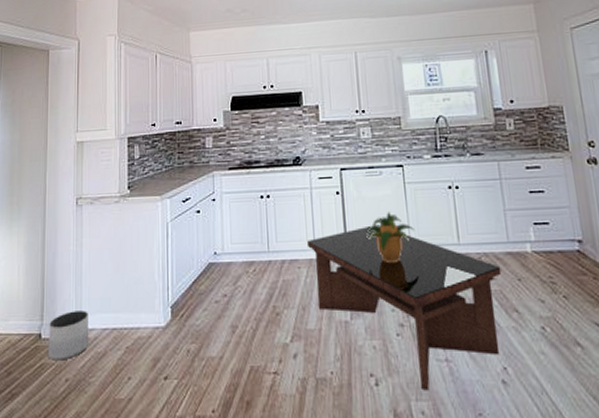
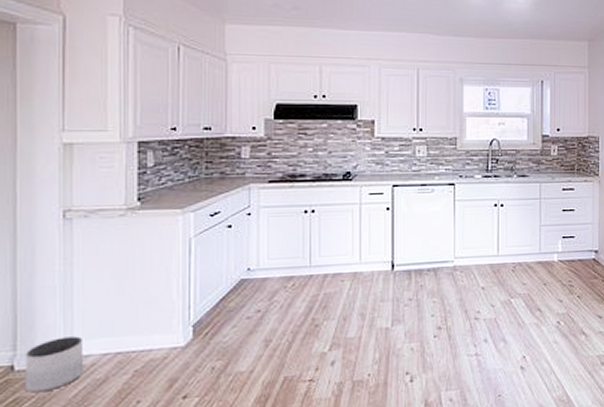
coffee table: present [306,225,502,391] -> none [352,239,531,382]
potted plant: present [366,212,414,262] -> none [413,227,459,273]

